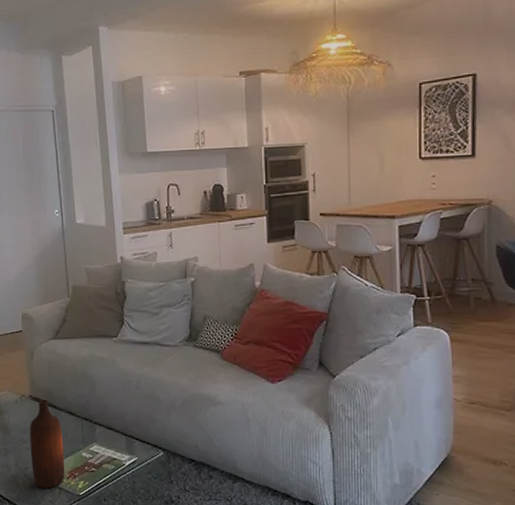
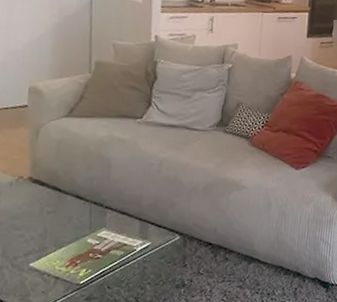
bottle: present [30,399,65,489] -> none [23,182,66,279]

